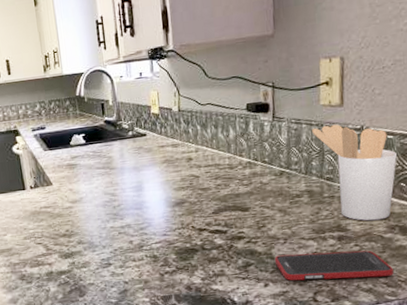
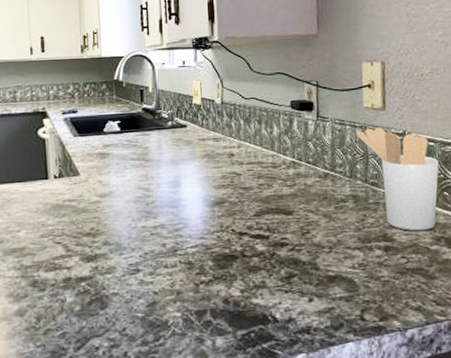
cell phone: present [274,250,393,281] -> none [319,263,442,296]

